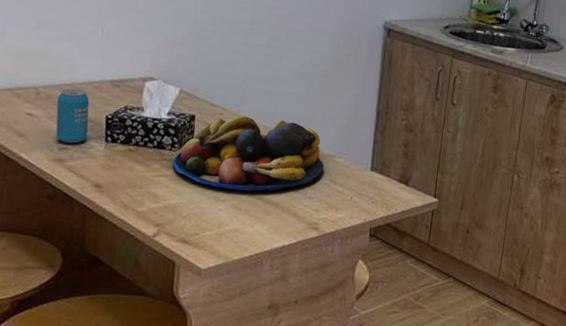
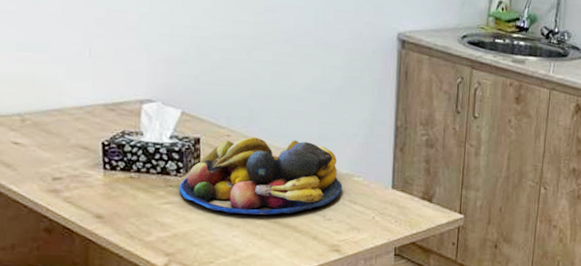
beverage can: present [55,88,90,144] -> none [45,114,84,173]

